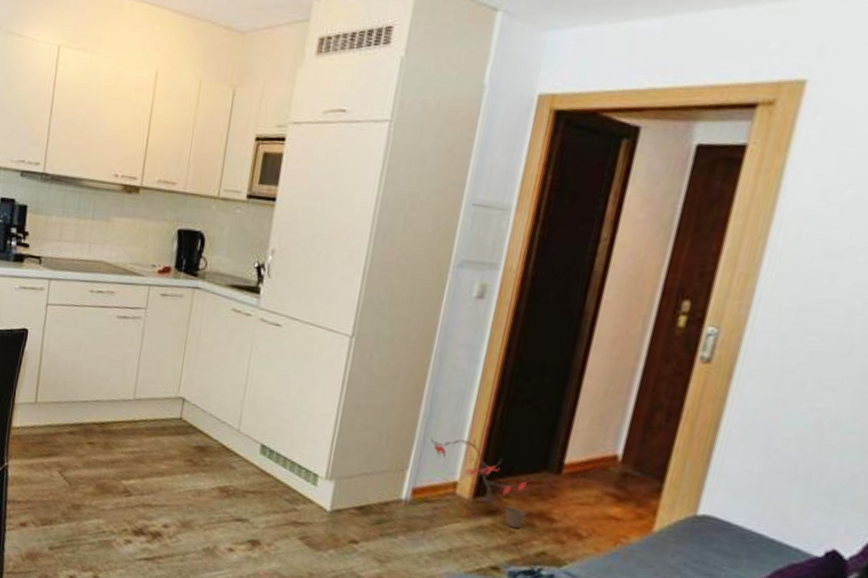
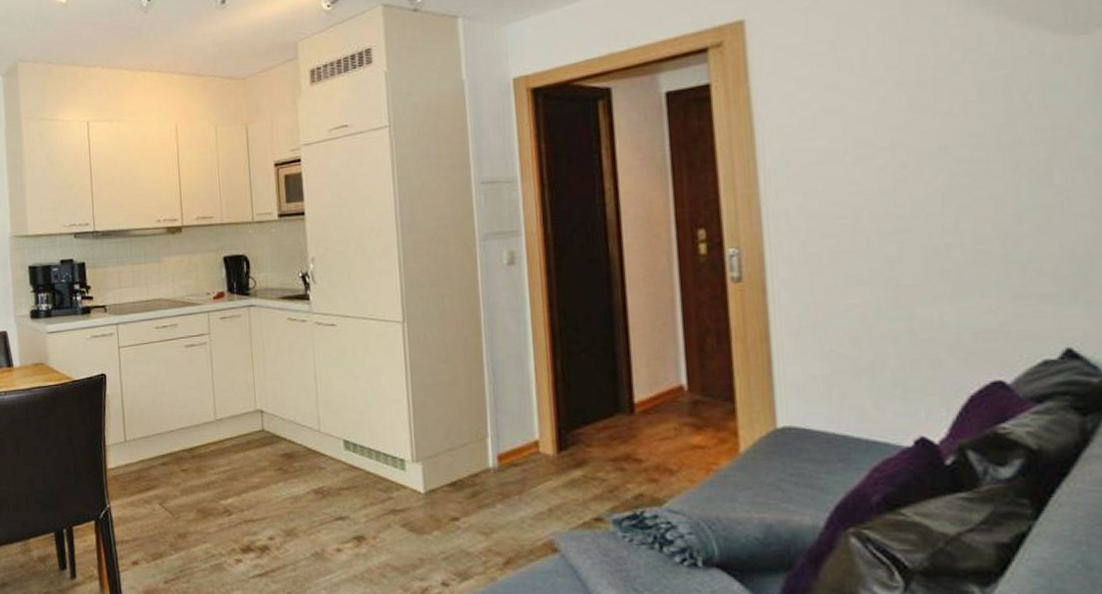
potted plant: present [430,438,536,529] -> none [502,396,613,476]

